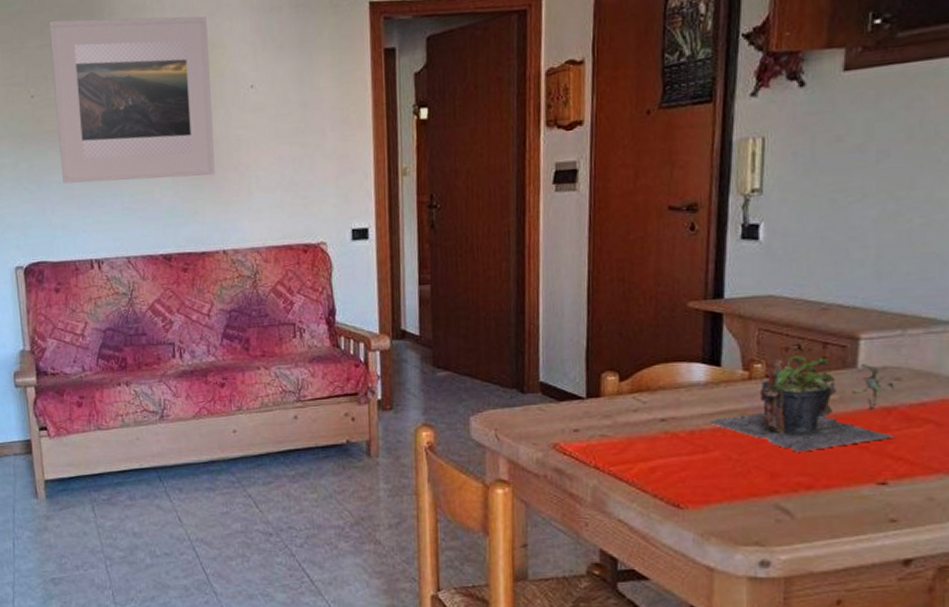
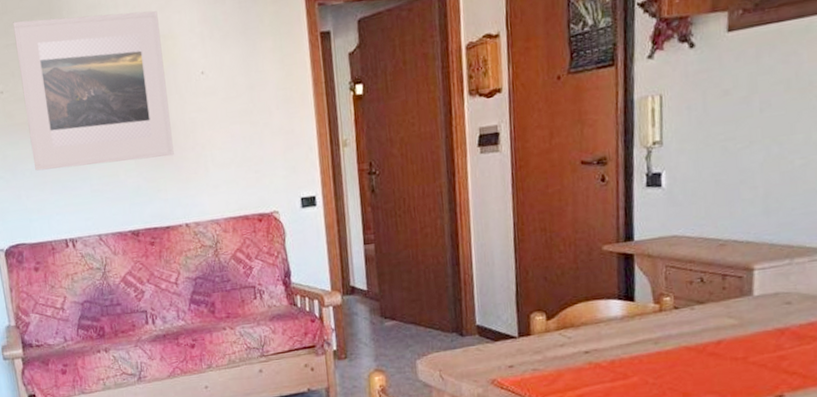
plant: present [710,355,895,452] -> none [627,287,789,373]

